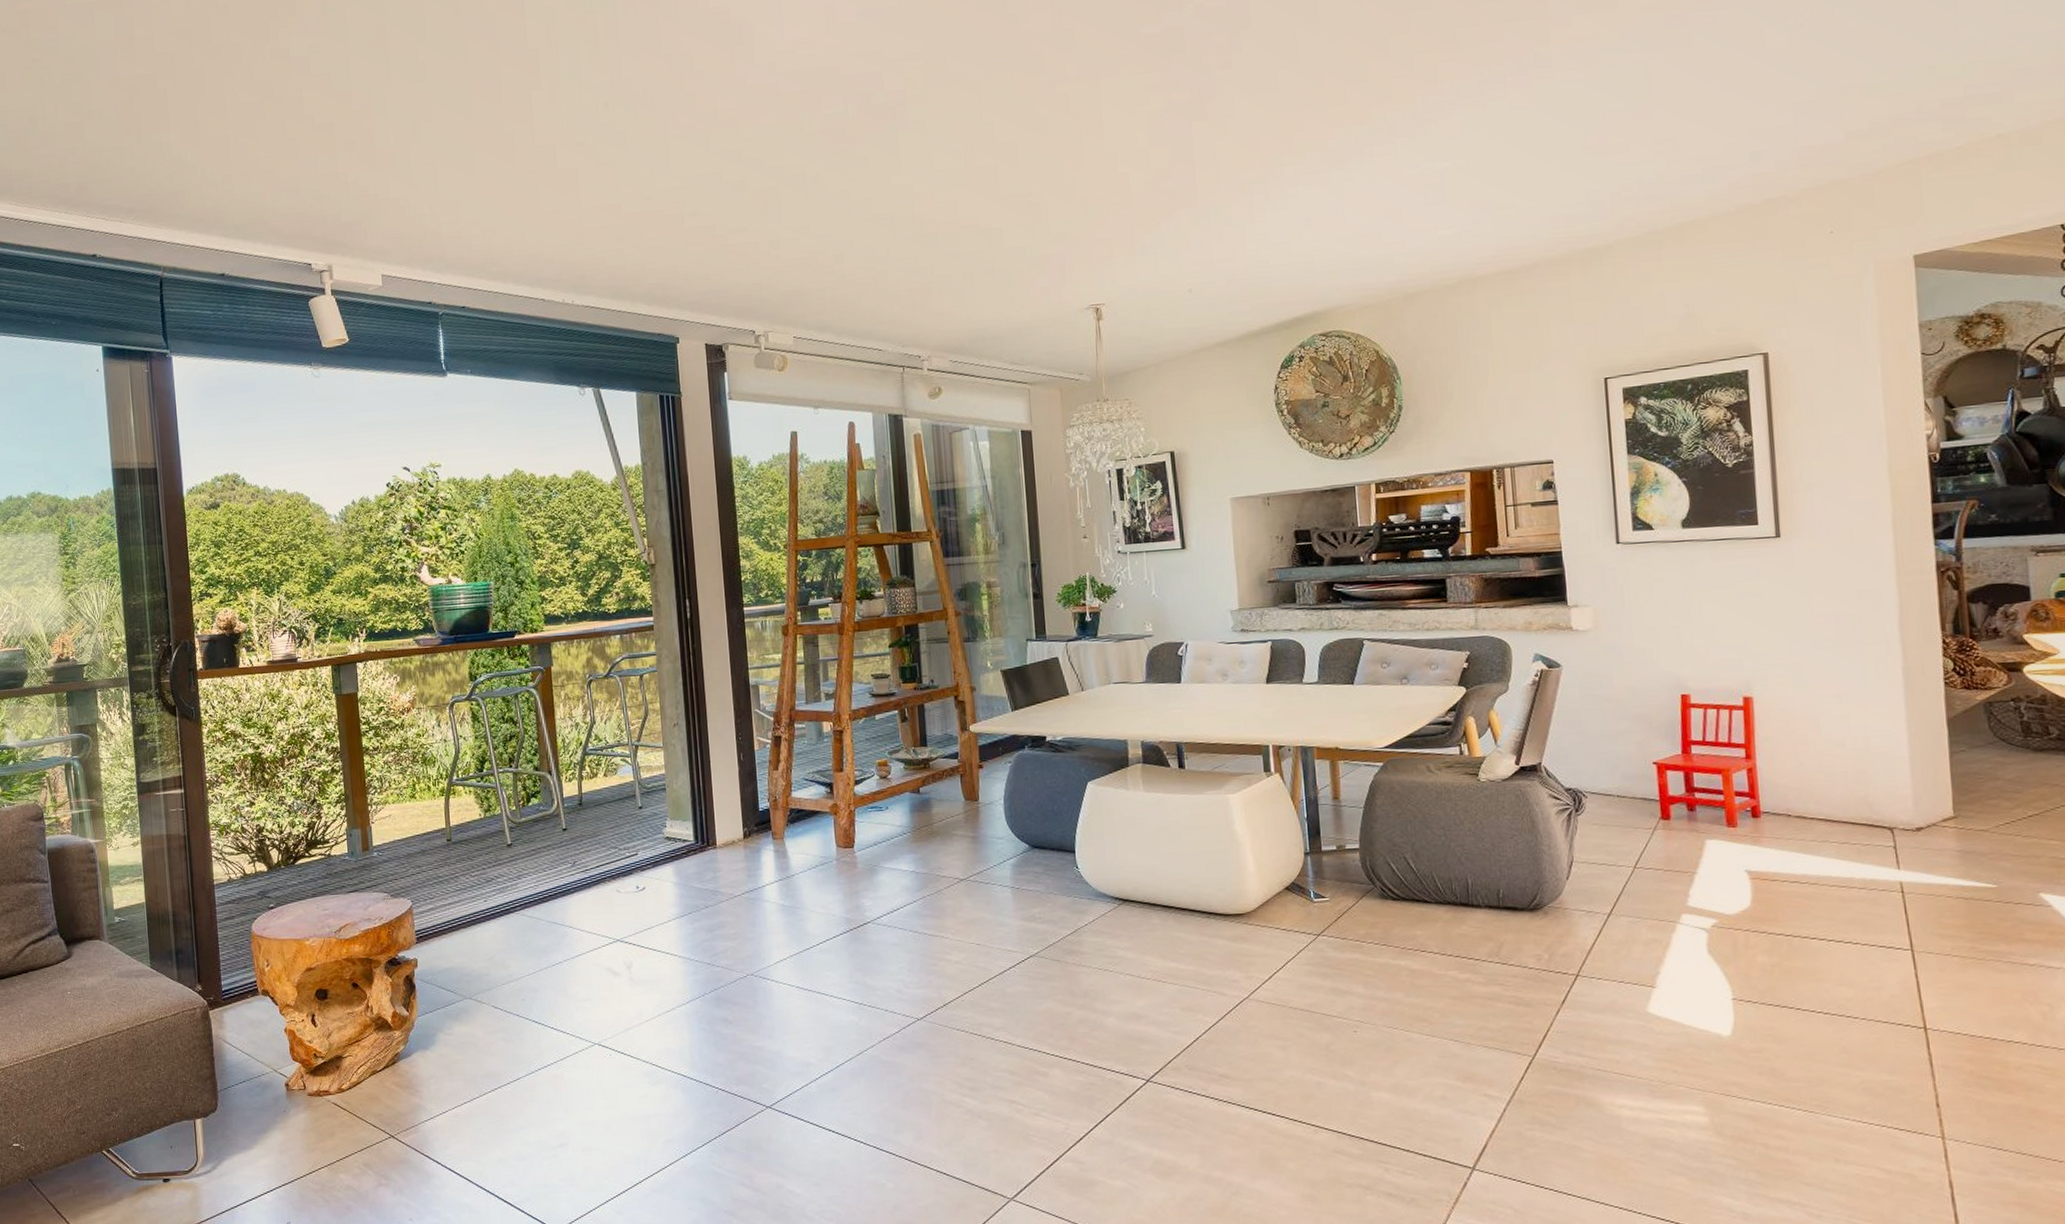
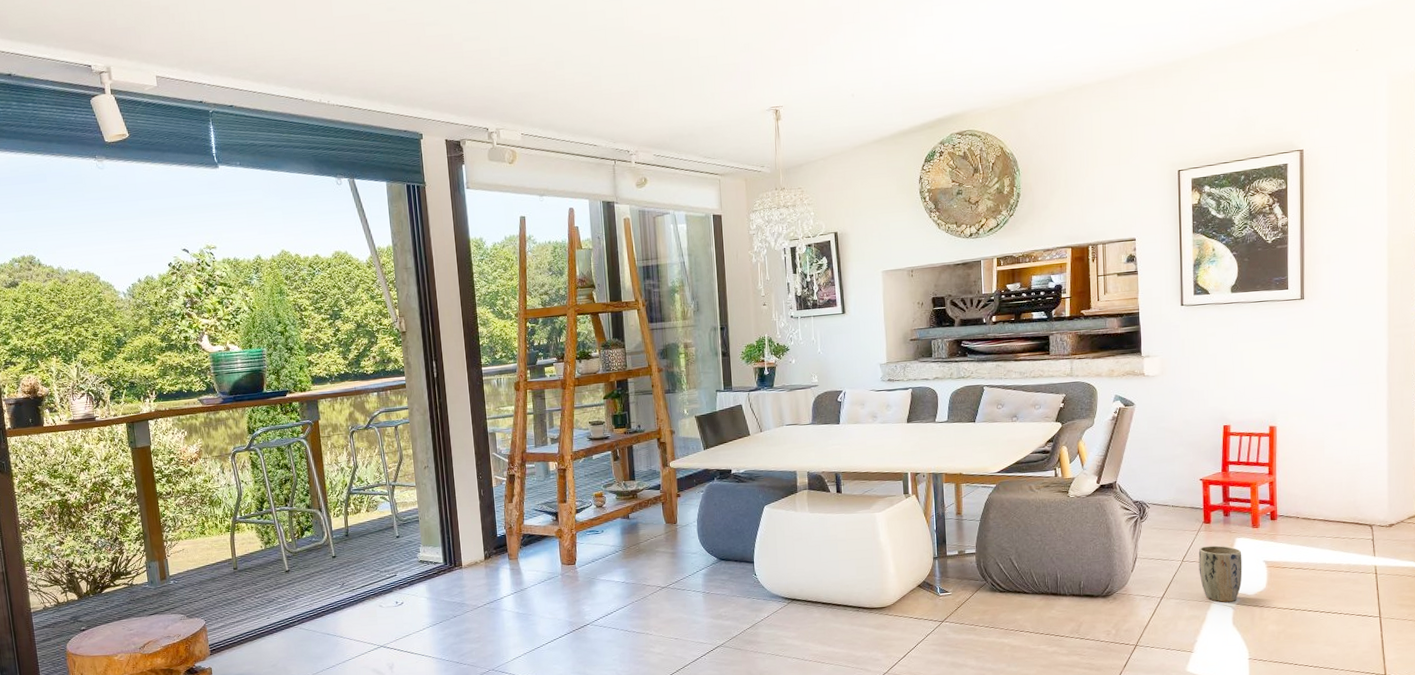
plant pot: none [1656,848,1718,923] -> present [1198,545,1243,602]

